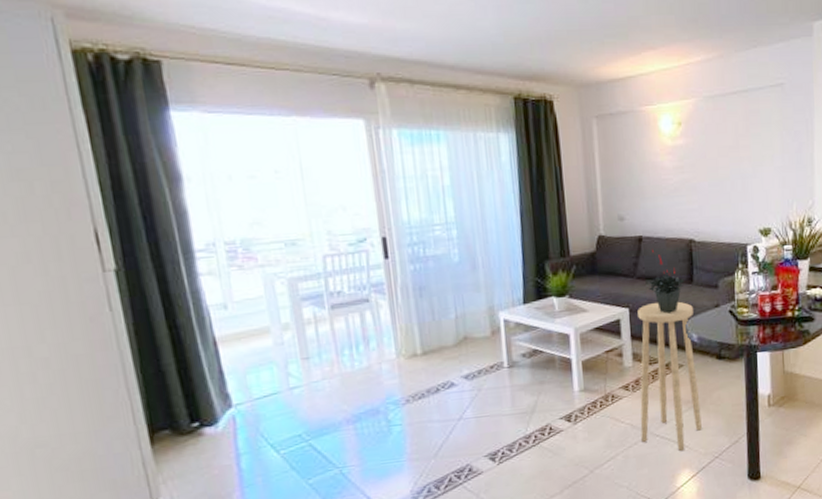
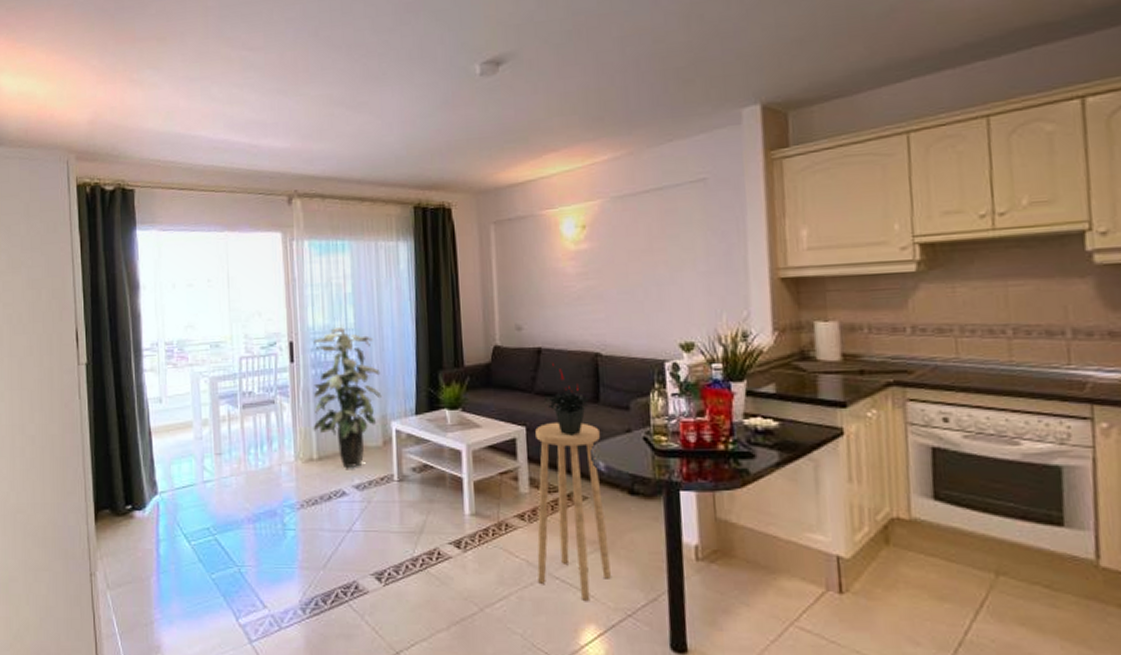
indoor plant: none [410,221,488,360] -> present [313,327,382,467]

